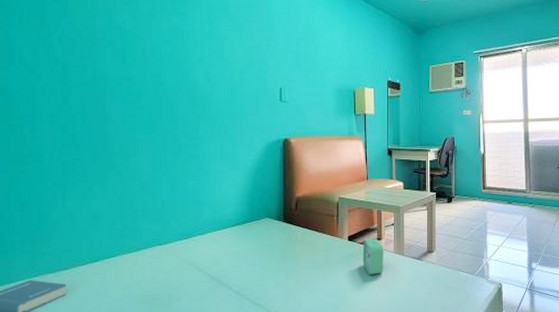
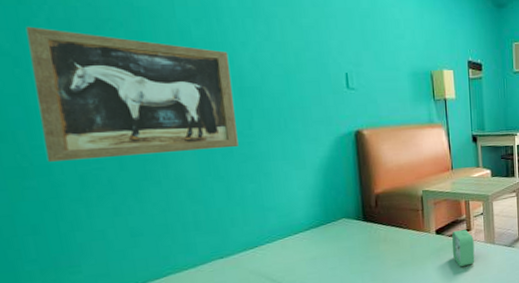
wall art: none [41,43,187,151] -> present [25,26,239,162]

